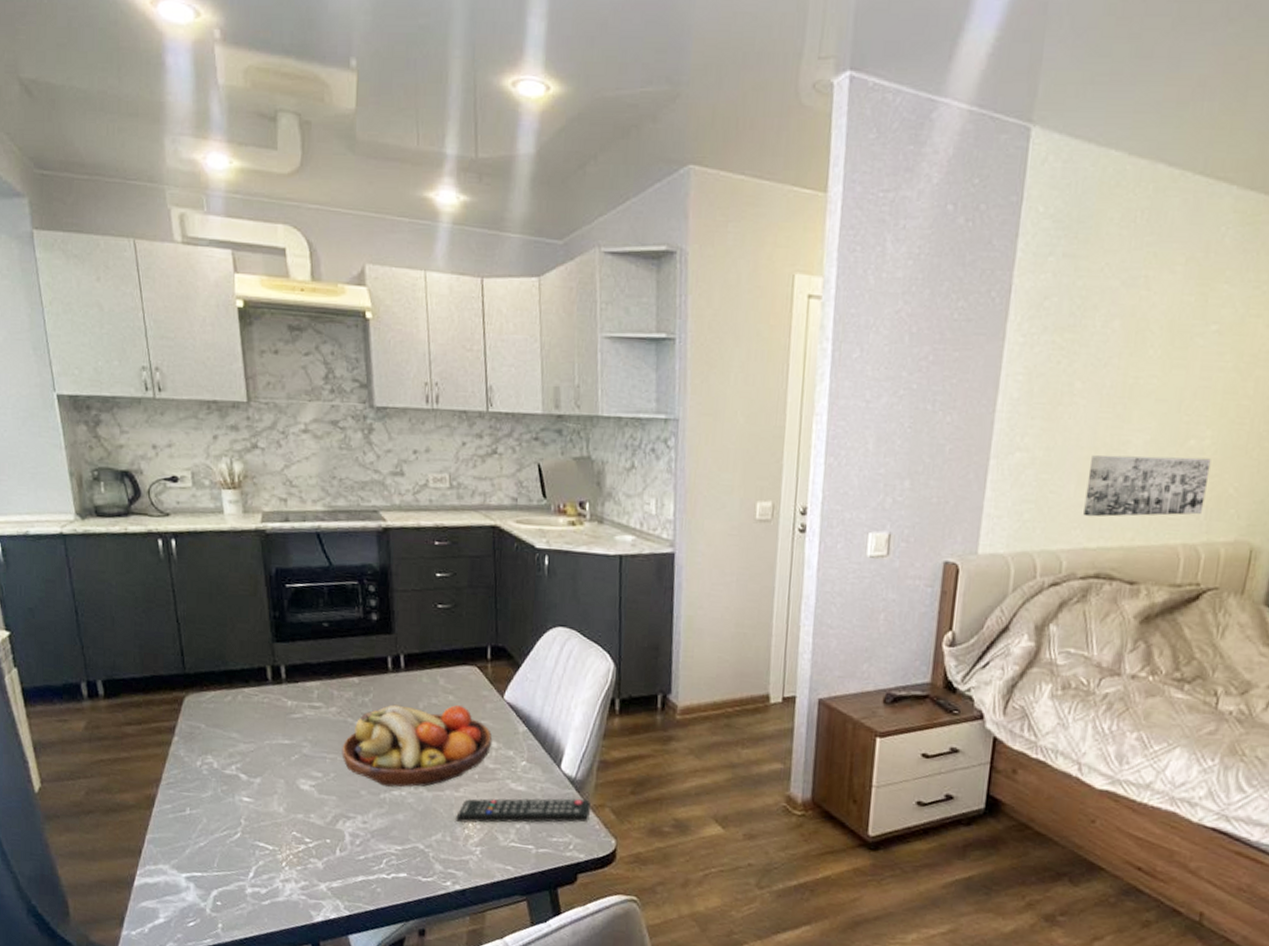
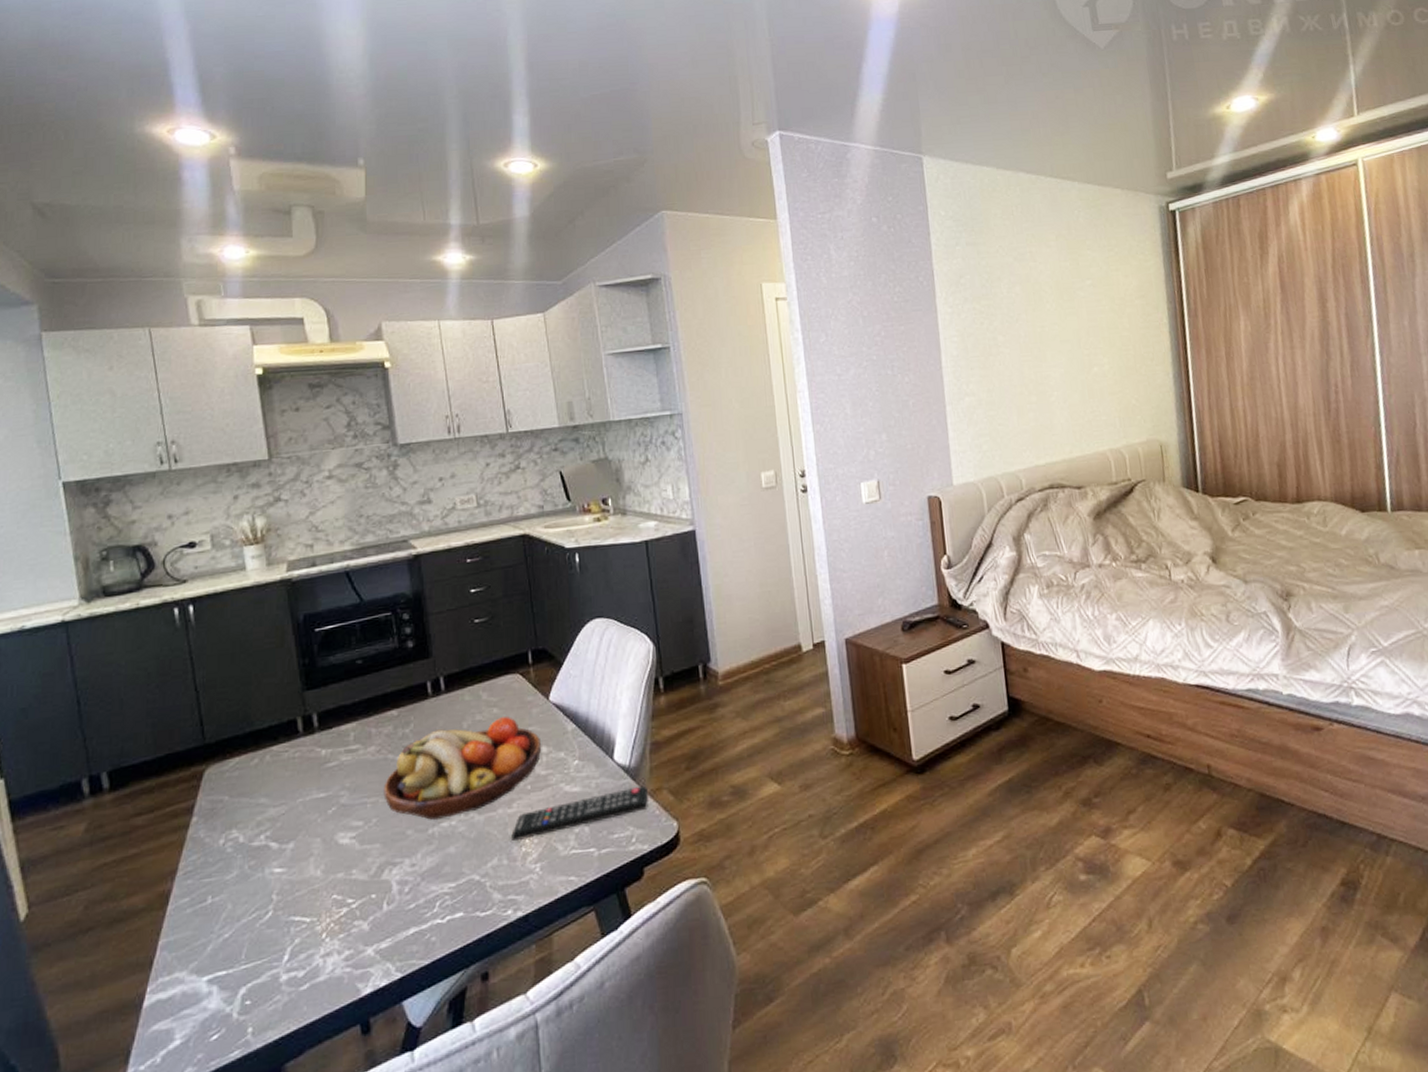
wall art: present [1083,455,1211,517] -> none [1024,379,1118,440]

